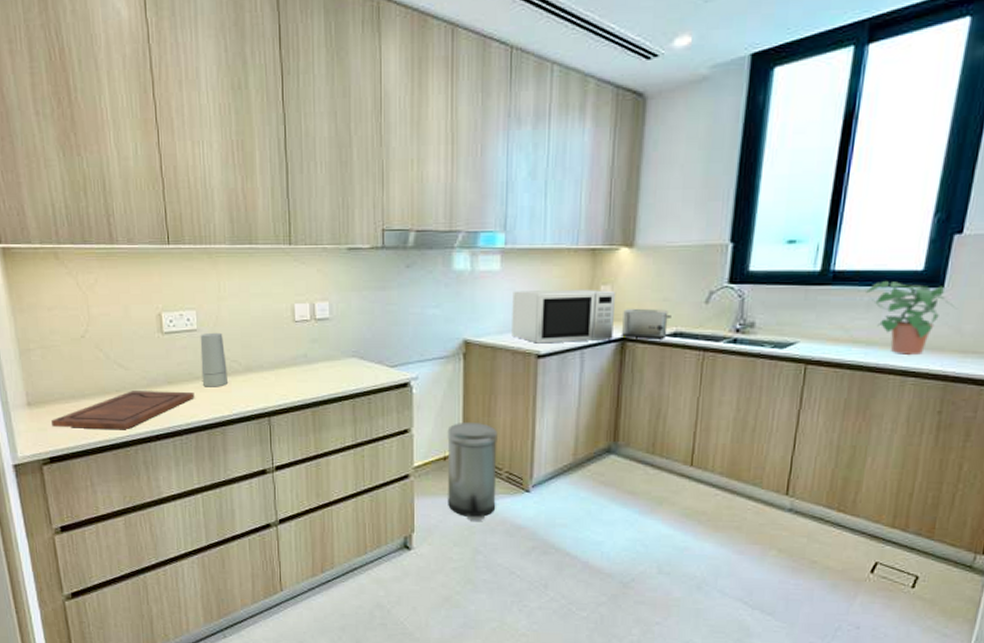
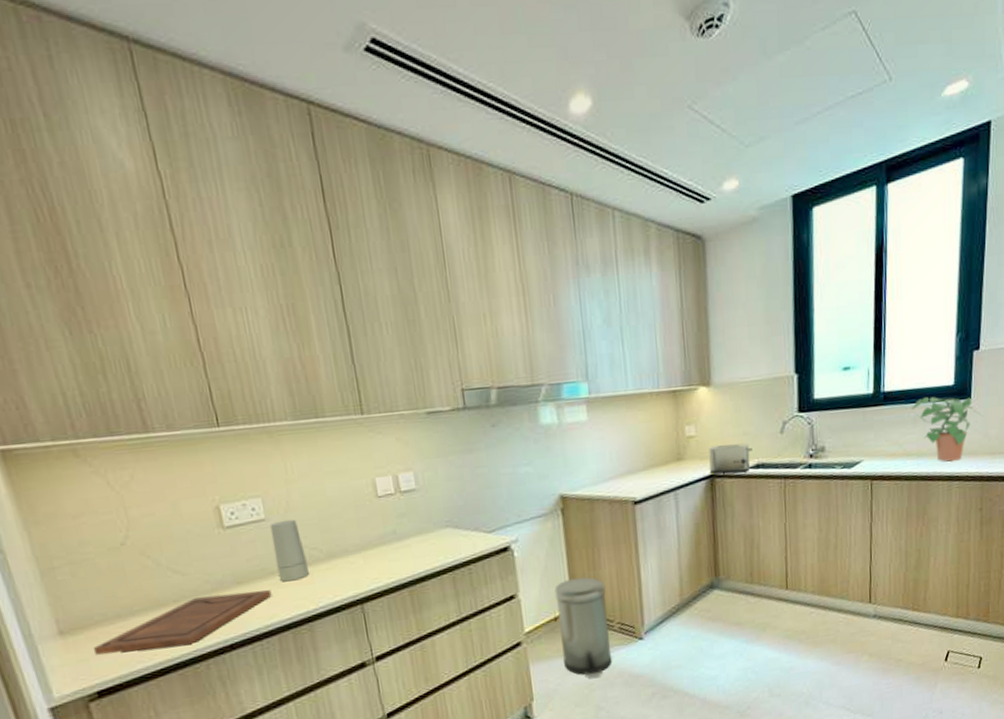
microwave: present [512,289,616,344] -> none [602,430,702,490]

